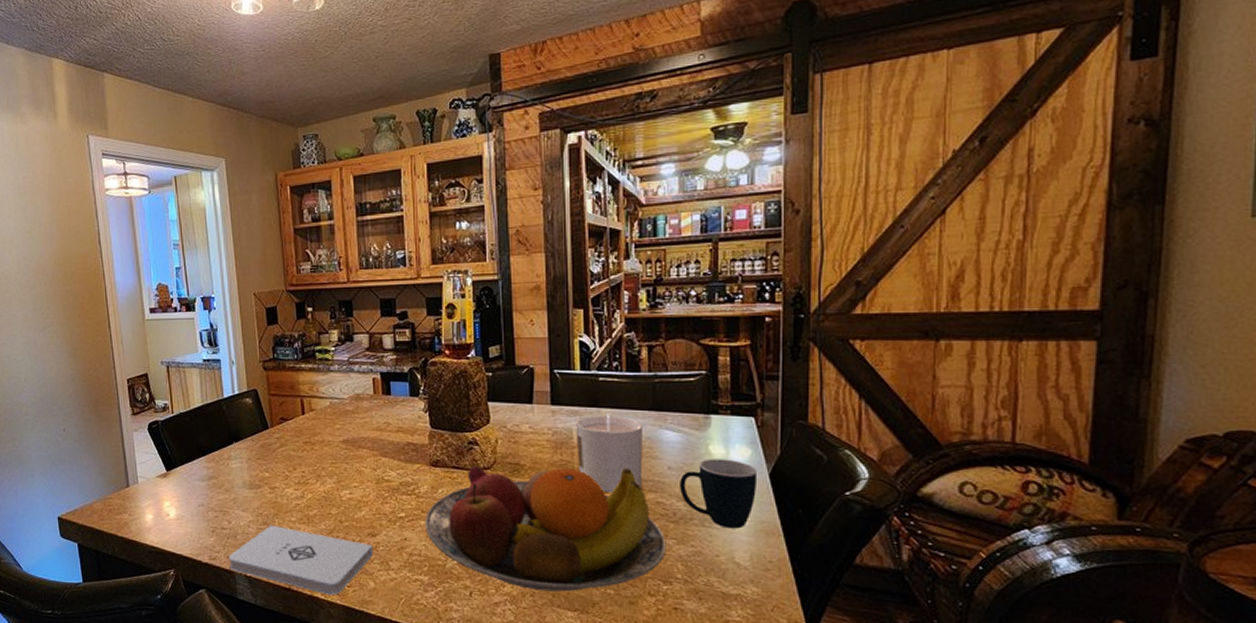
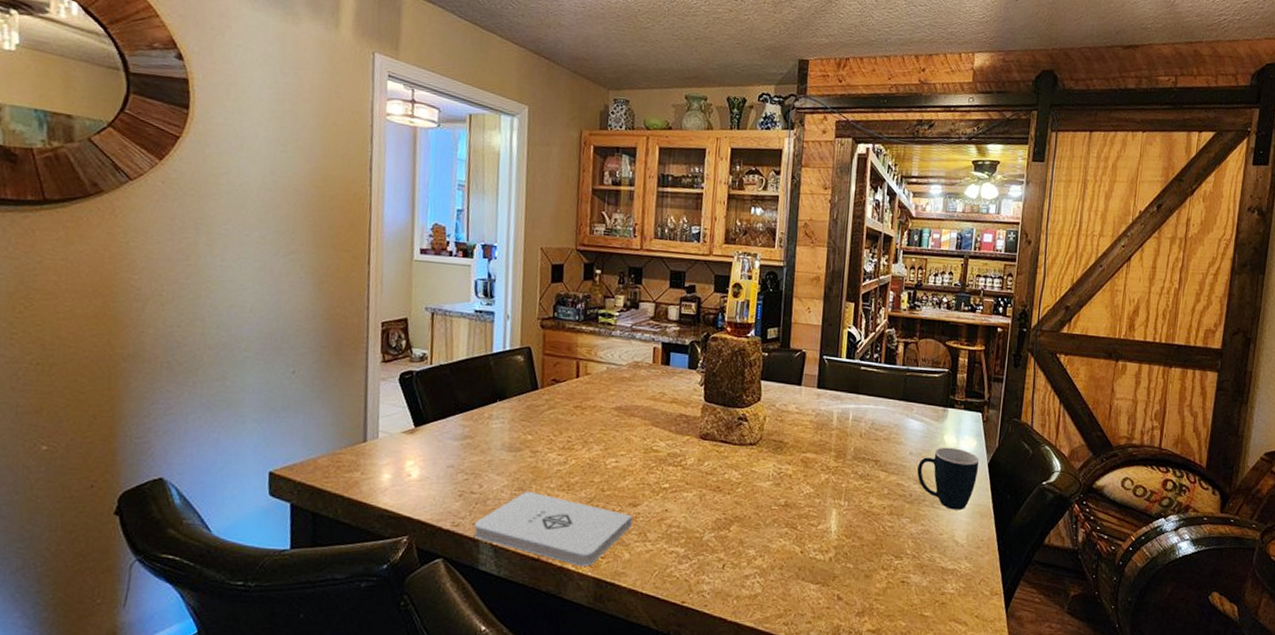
fruit bowl: present [425,465,666,592] -> none [687,441,902,566]
candle: present [576,413,643,493] -> none [834,400,893,473]

